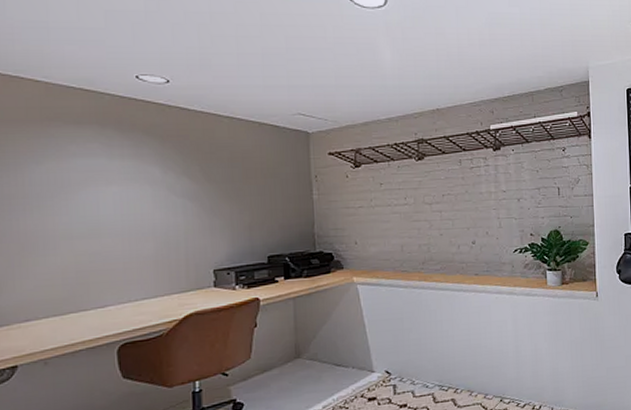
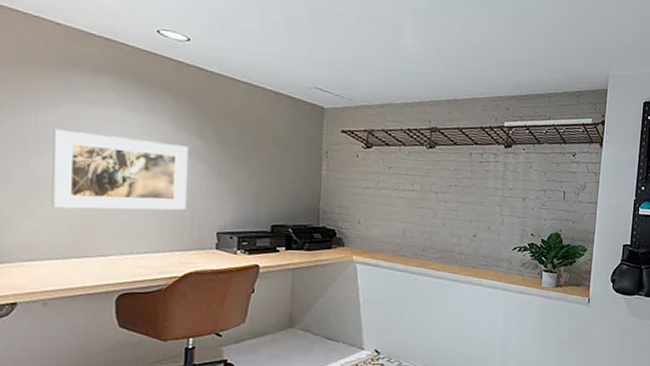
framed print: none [41,185,180,265] -> present [51,128,188,211]

